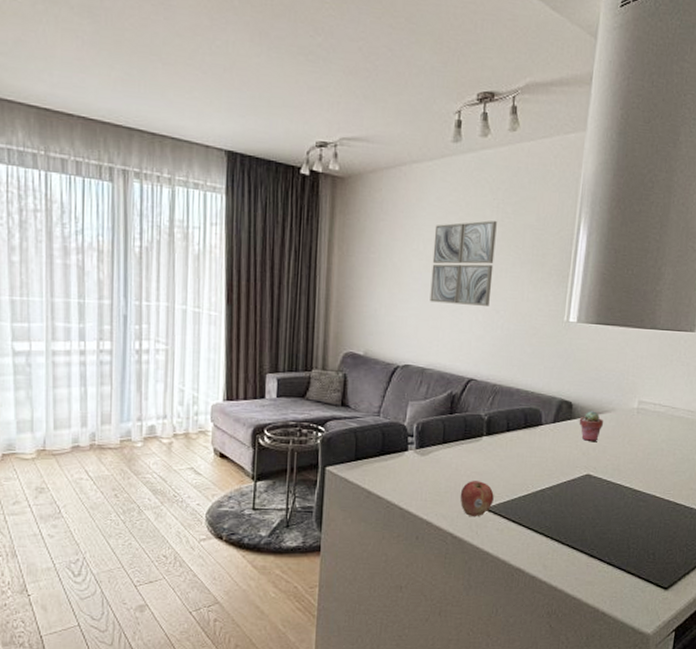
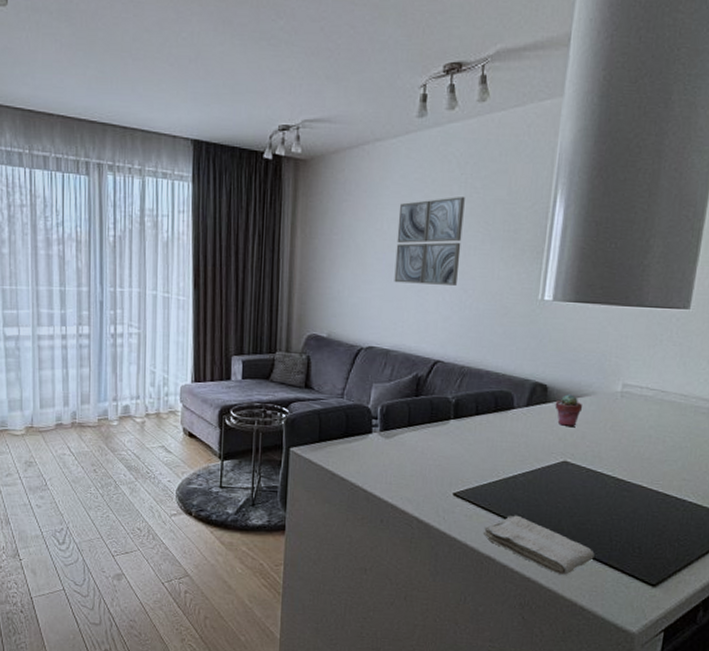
fruit: present [460,481,494,517] -> none [426,465,462,502]
washcloth: none [513,527,614,584] -> present [482,515,595,576]

